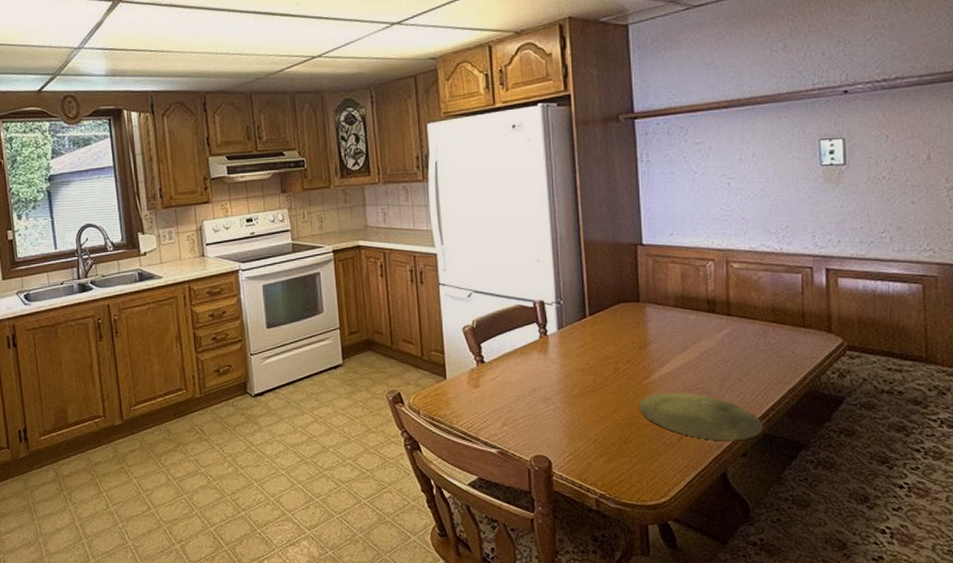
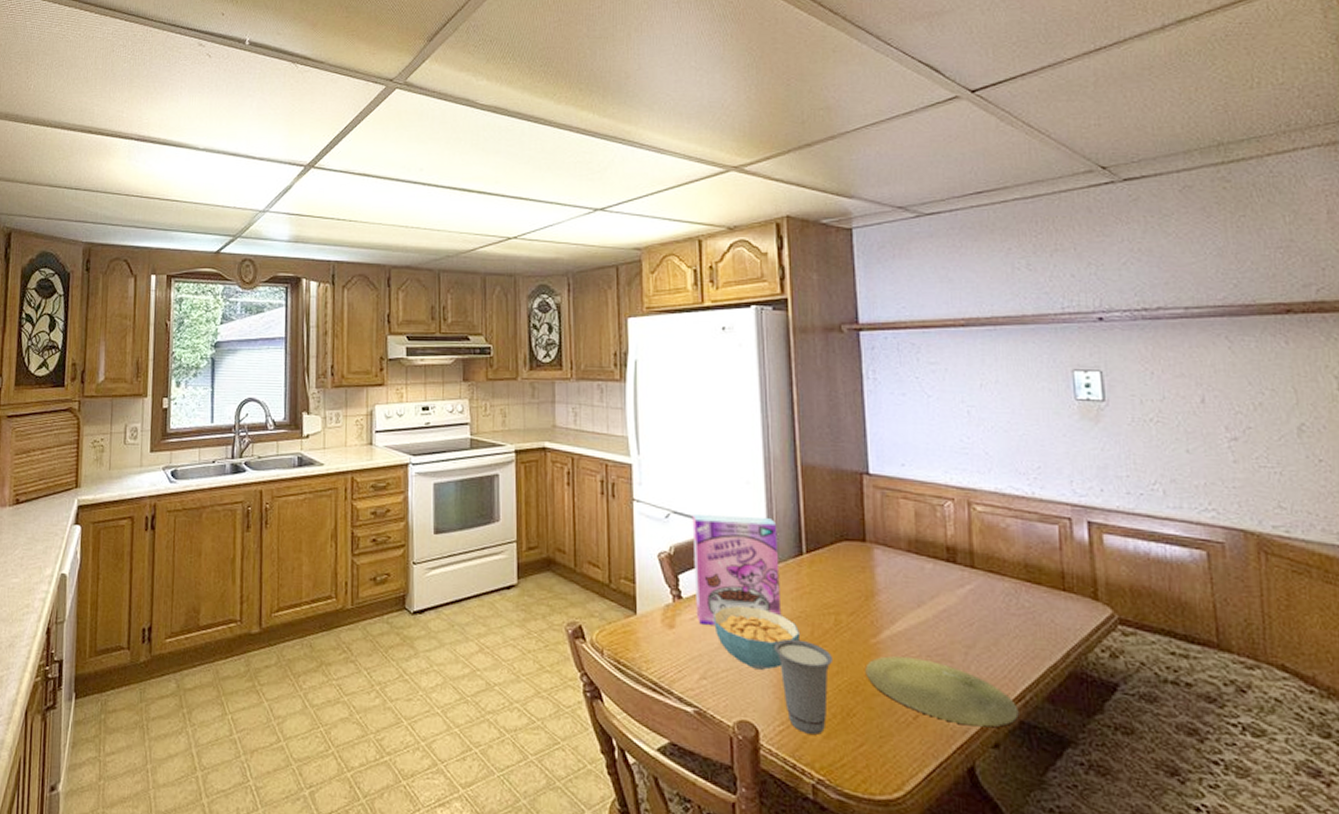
cereal box: none [491,290,569,382] -> present [692,513,782,625]
cereal bowl: none [511,364,585,414] -> present [712,605,801,670]
cup: none [563,387,611,460] -> present [774,638,832,735]

